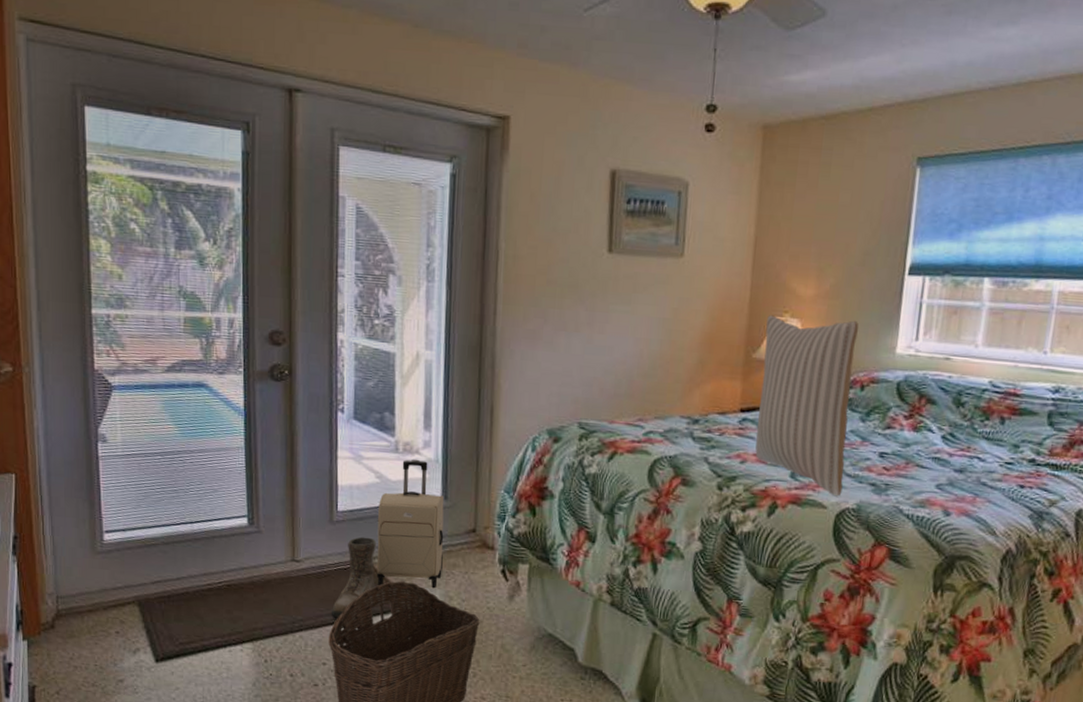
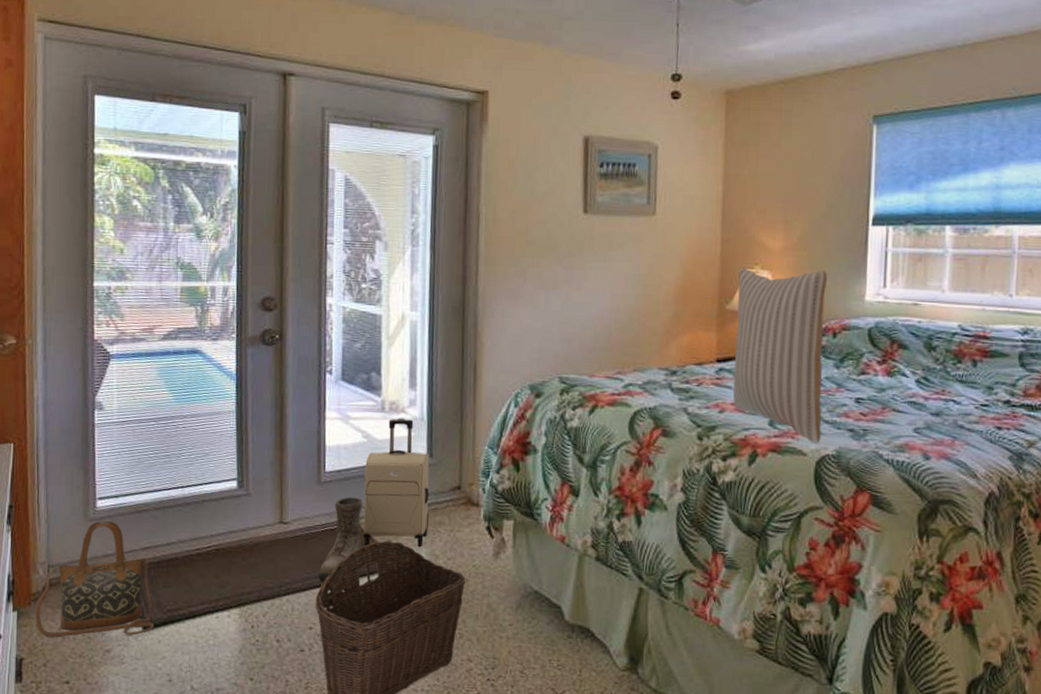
handbag: none [45,554,166,667] -> present [35,521,154,638]

